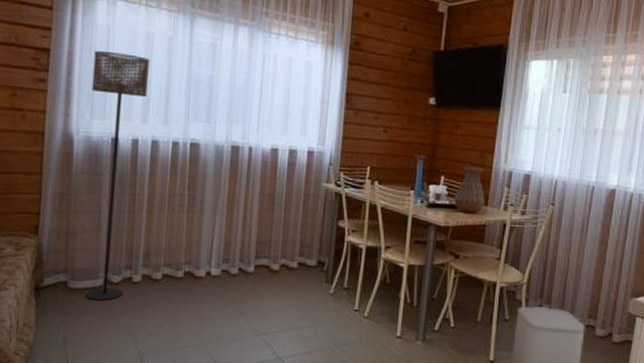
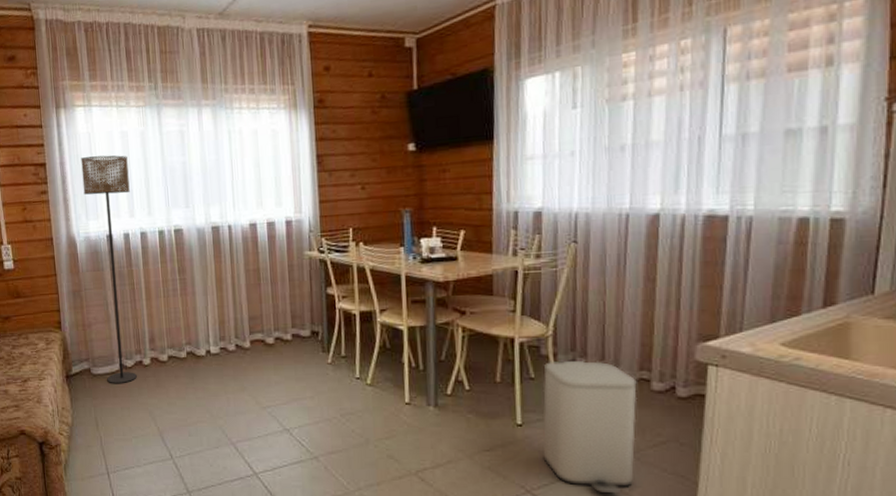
vase: present [454,166,486,214] -> none [451,211,489,265]

